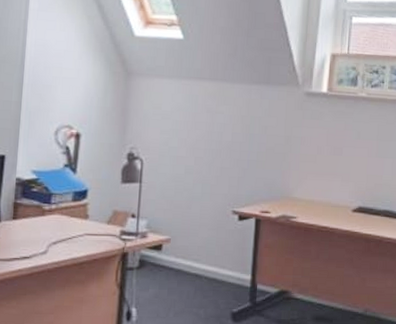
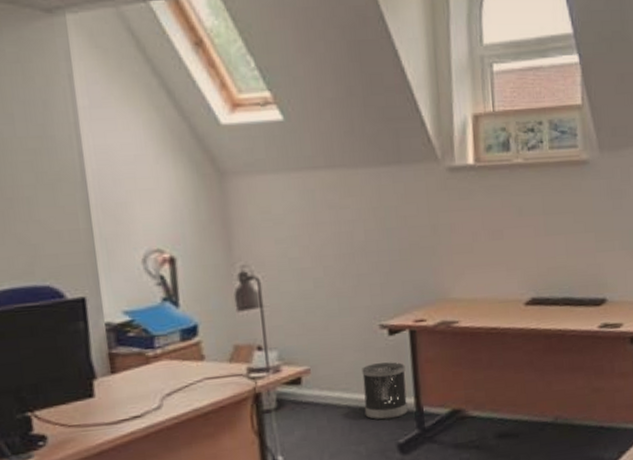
wastebasket: none [208,242,248,290] -> present [362,362,408,420]

